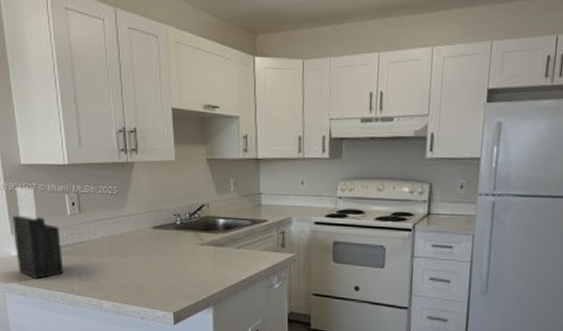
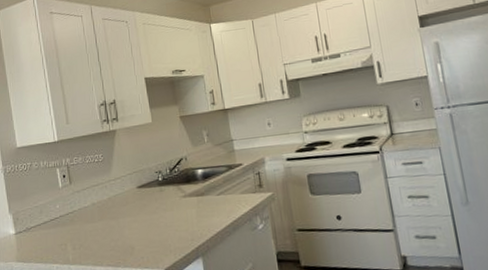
knife block: present [13,187,64,279] -> none [10,167,59,254]

